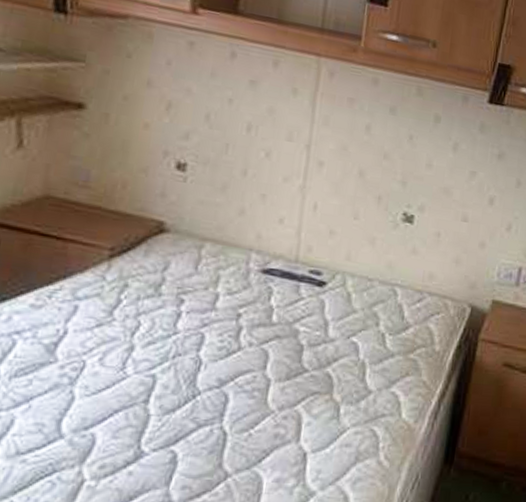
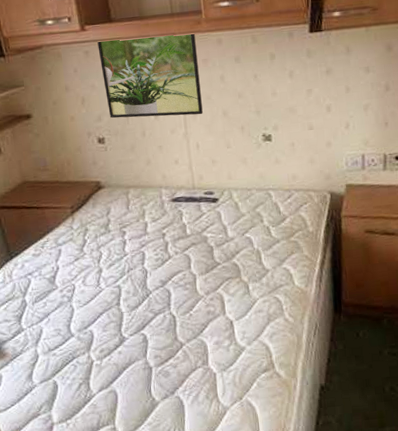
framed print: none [202,35,346,168] -> present [97,34,203,118]

